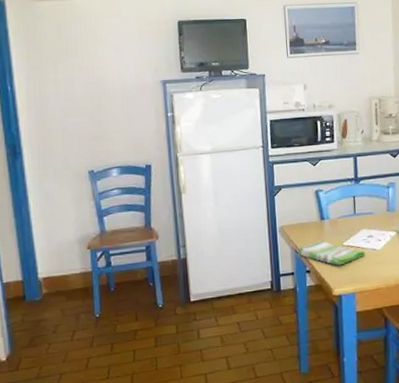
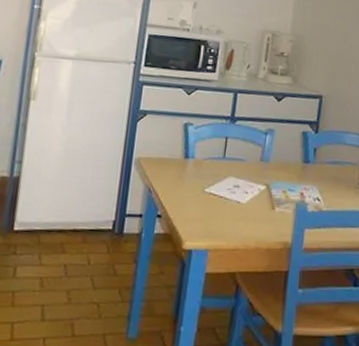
dish towel: present [298,240,366,266] -> none [151,182,229,215]

